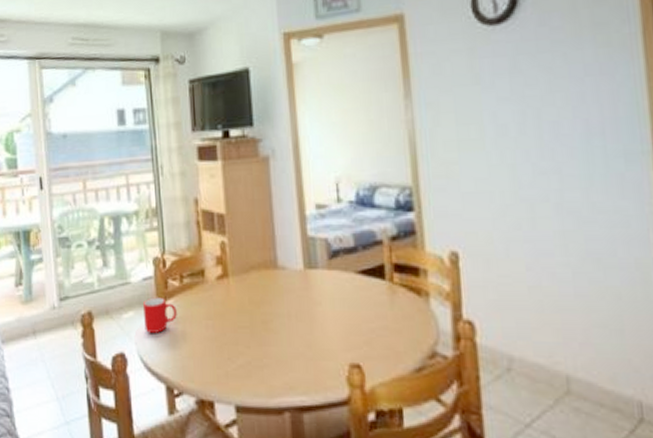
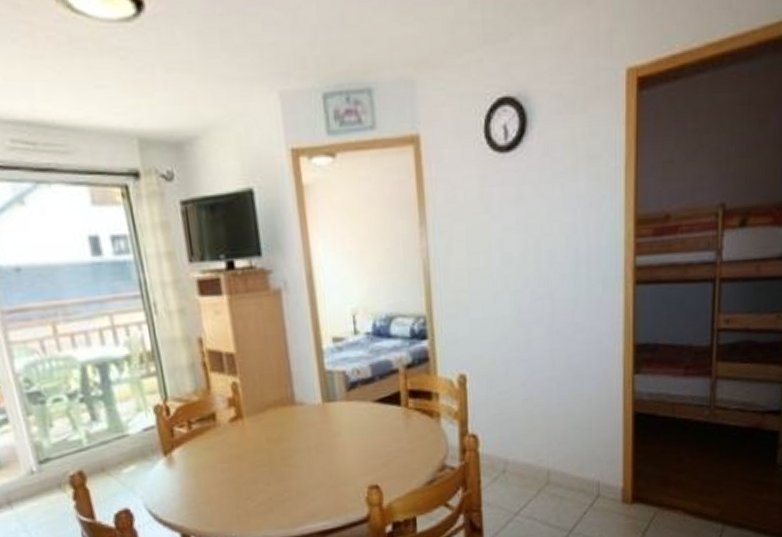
cup: present [142,297,177,334] -> none [145,446,188,485]

